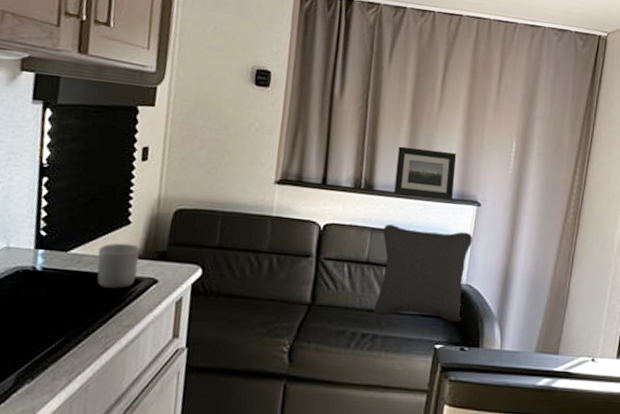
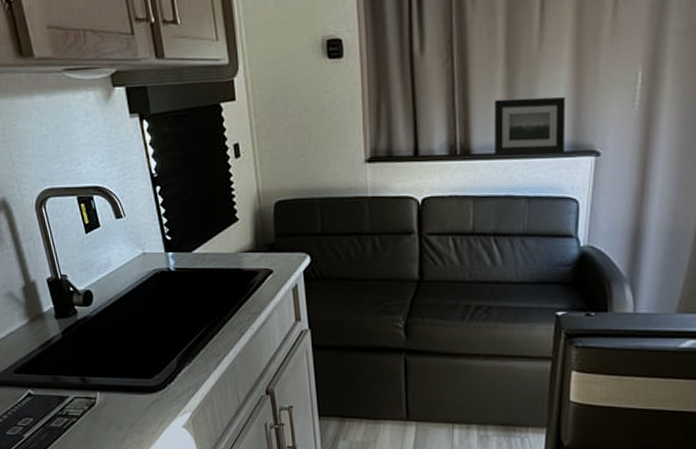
mug: present [96,243,140,289] -> none [216,239,254,281]
pillow: present [374,224,473,323] -> none [486,188,593,288]

